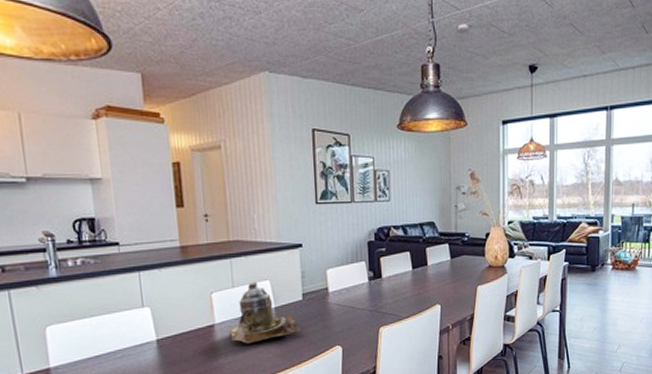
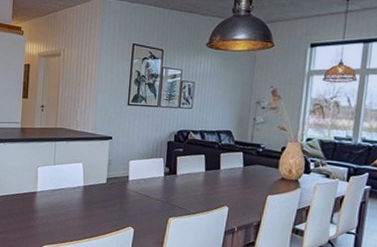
teapot: present [230,282,302,344] -> none [47,163,103,212]

